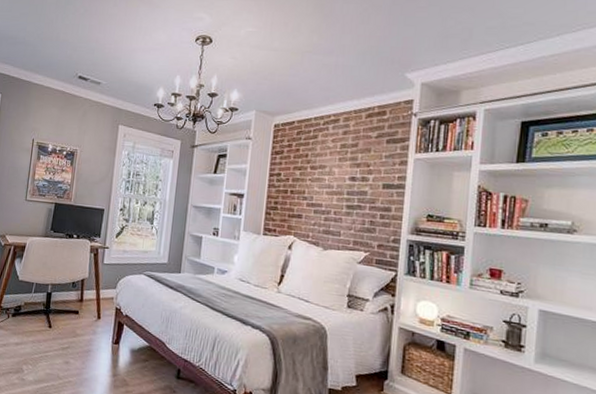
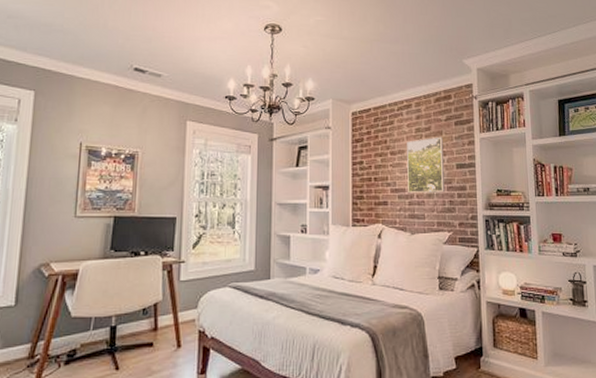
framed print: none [325,154,371,212] -> present [407,137,444,193]

